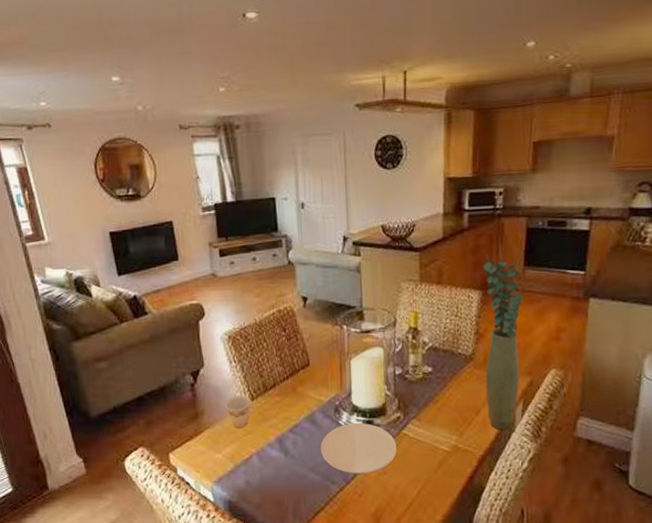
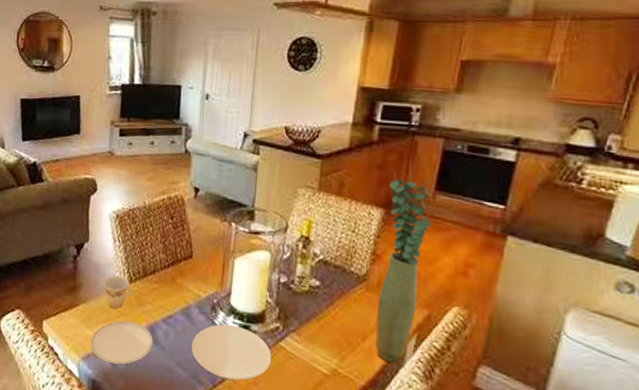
plate: none [221,437,282,482] -> present [90,320,153,365]

